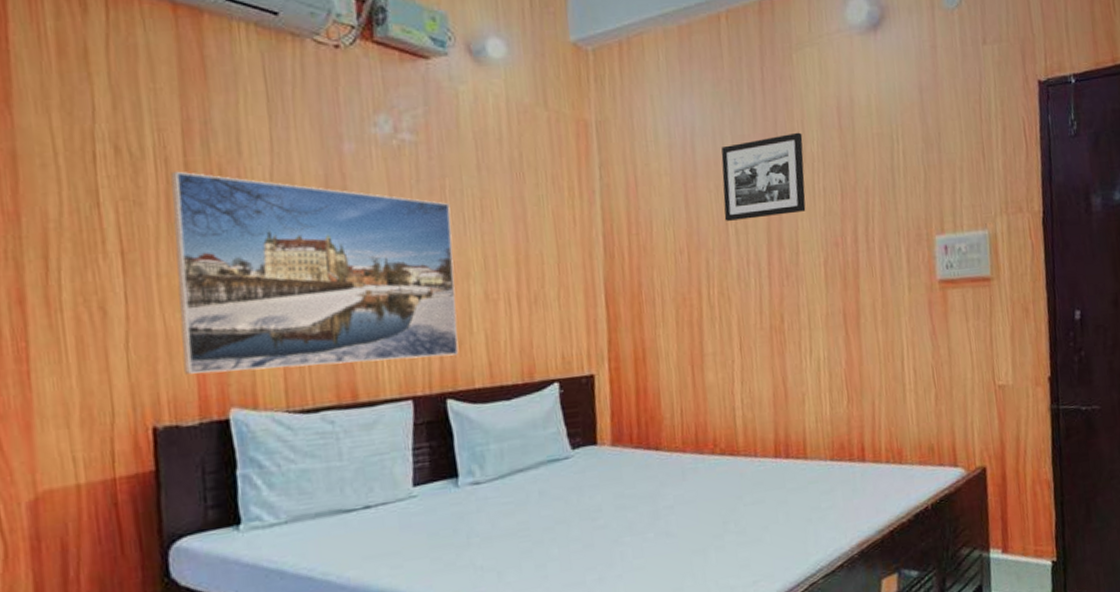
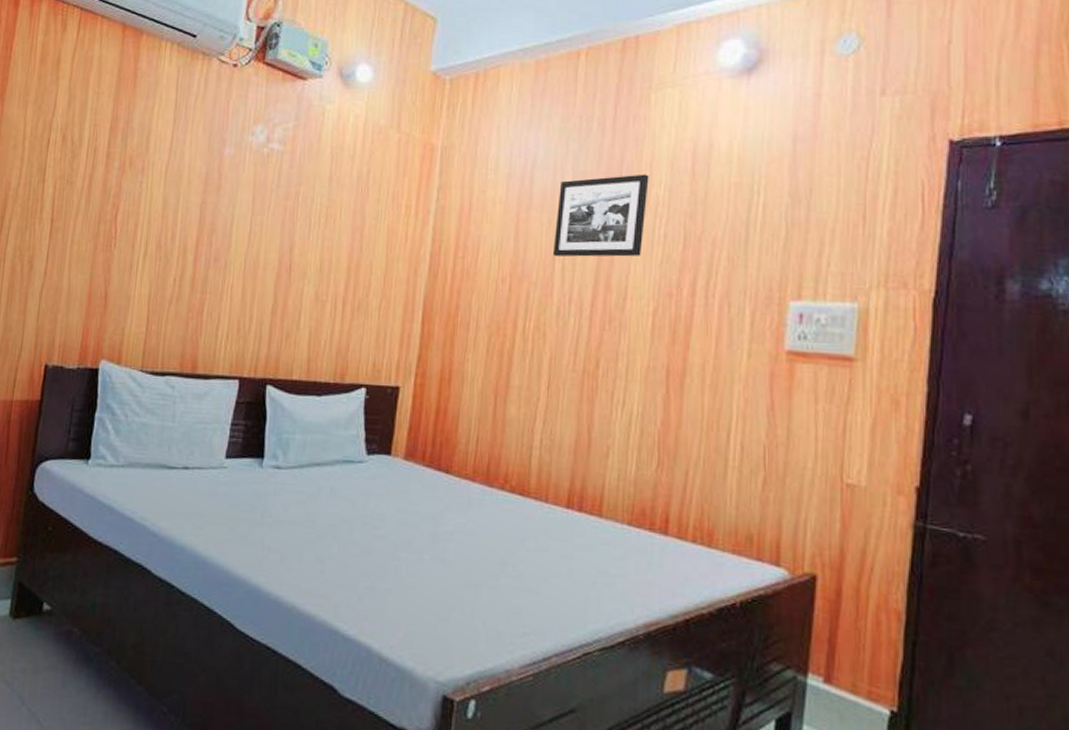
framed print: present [170,171,459,375] -> none [75,159,300,346]

